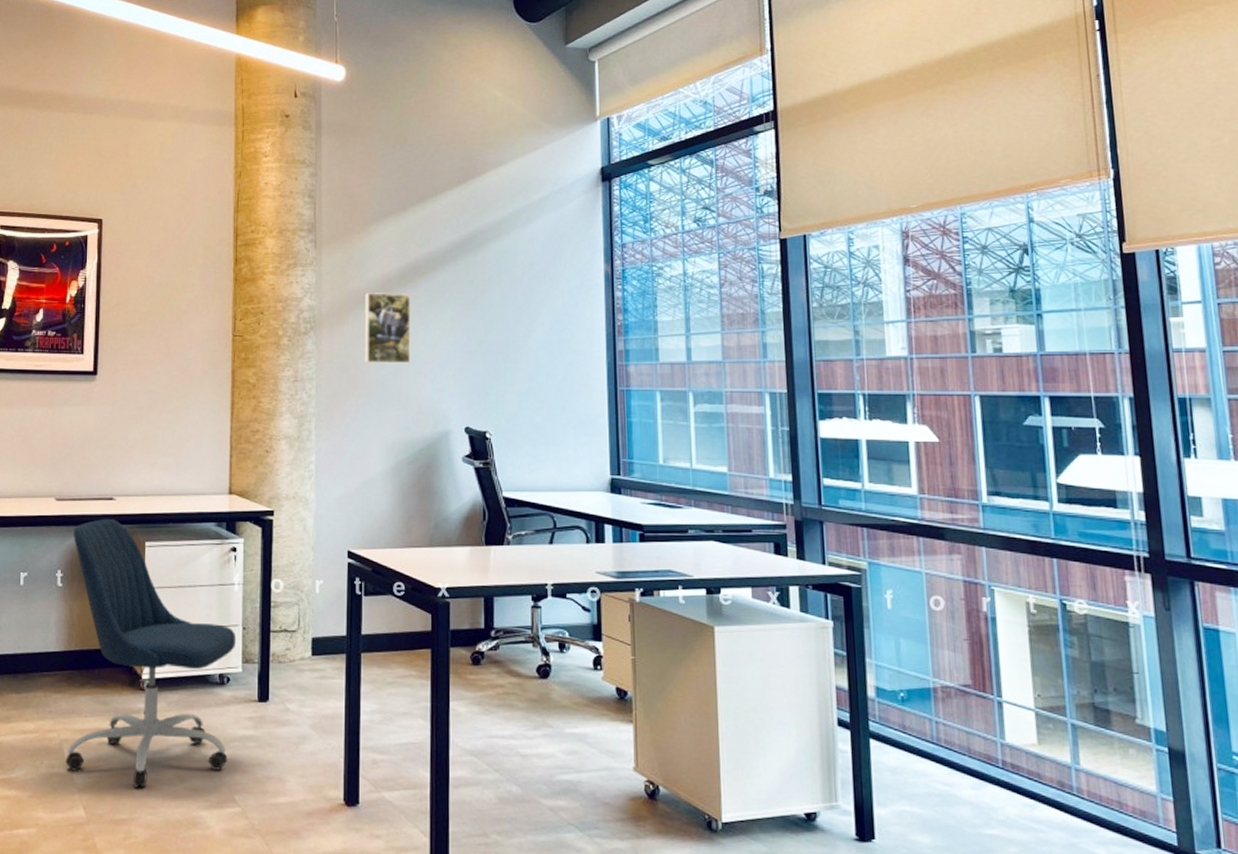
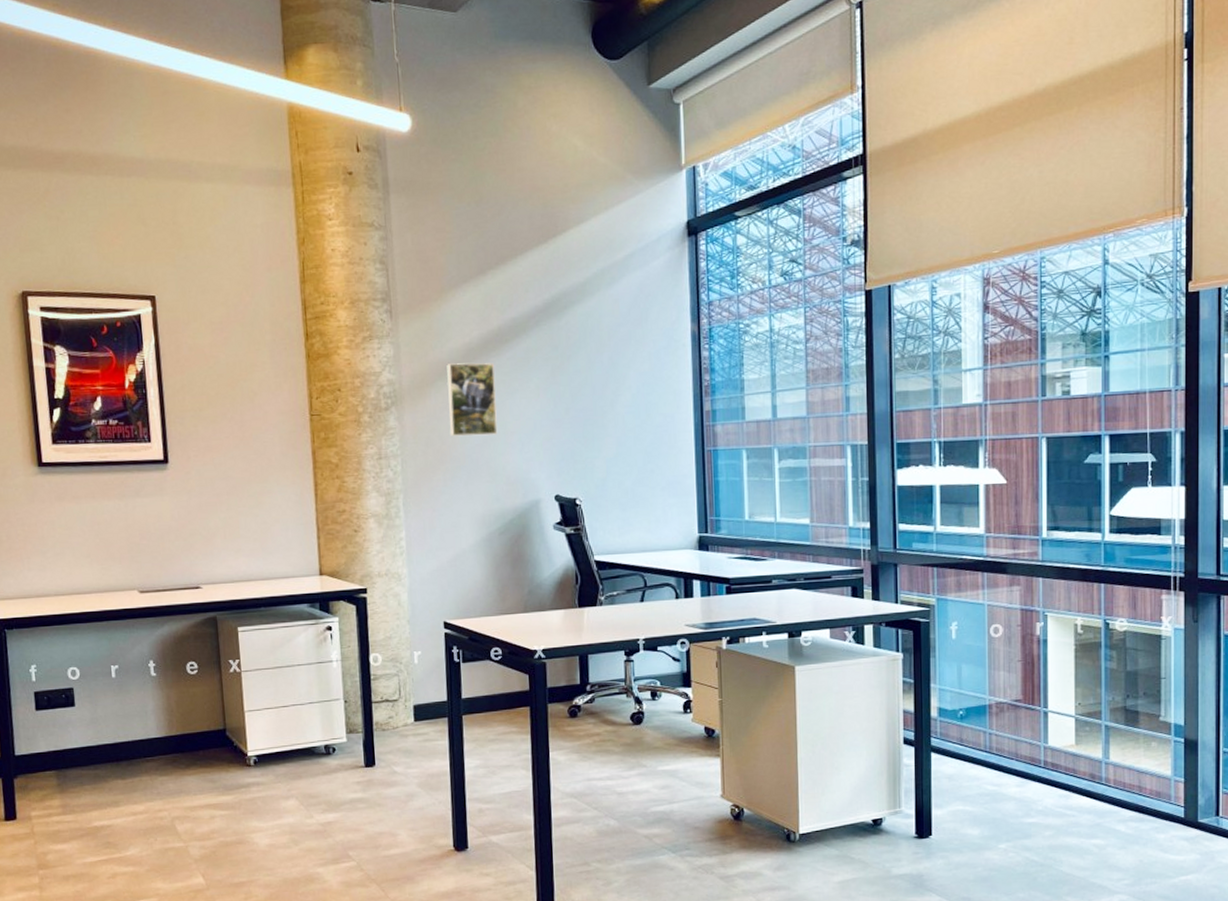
office chair: present [65,519,237,788] -> none [162,607,340,854]

